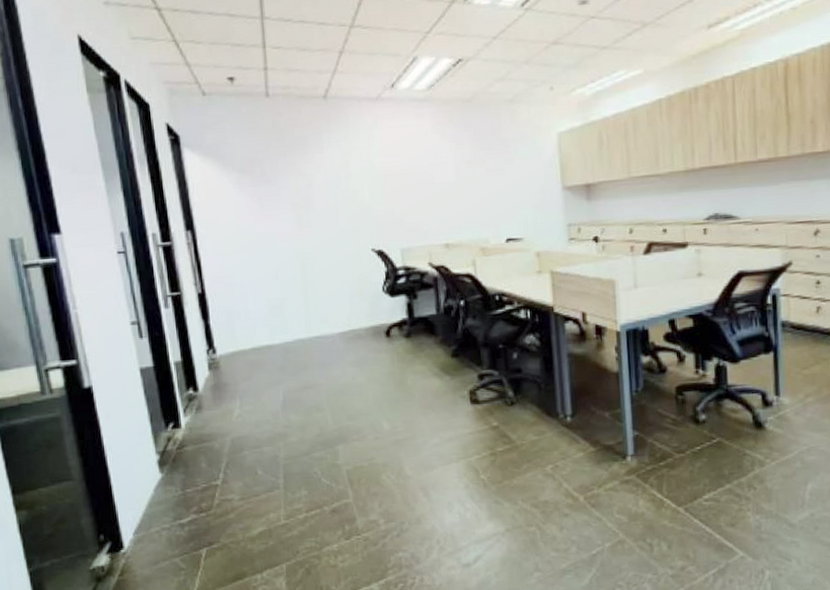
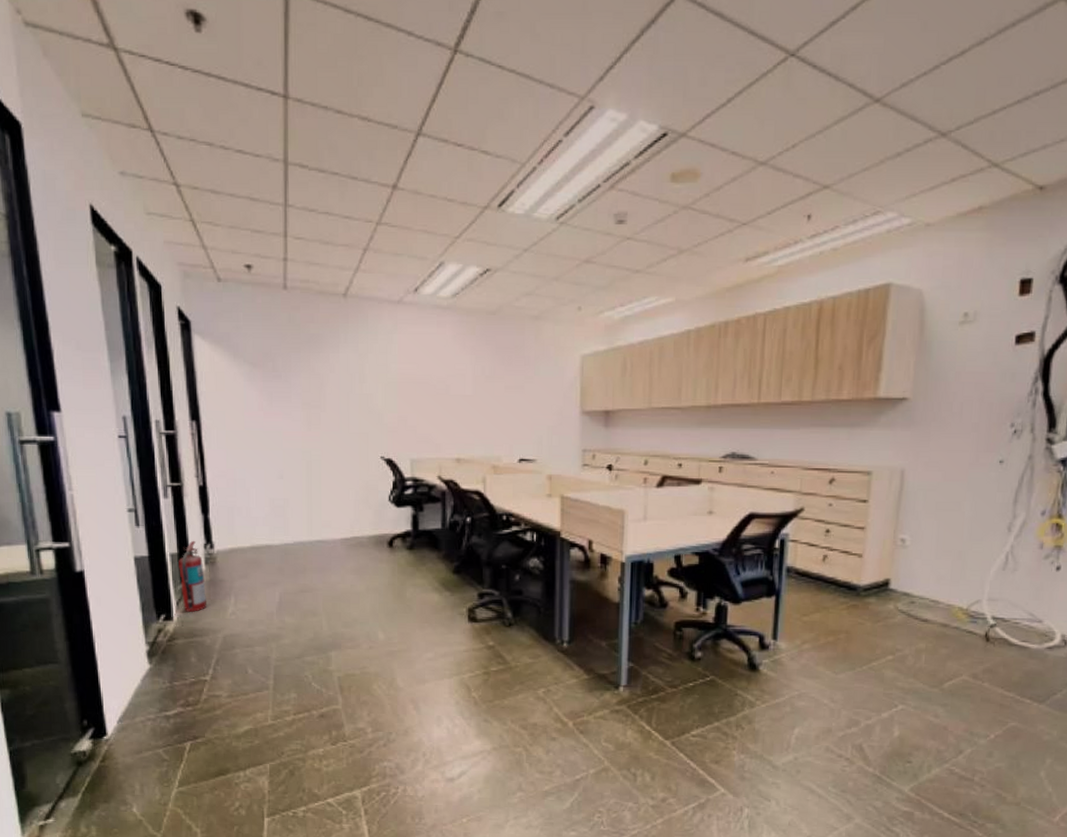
fire extinguisher: none [183,347,213,418] -> present [179,540,206,612]

